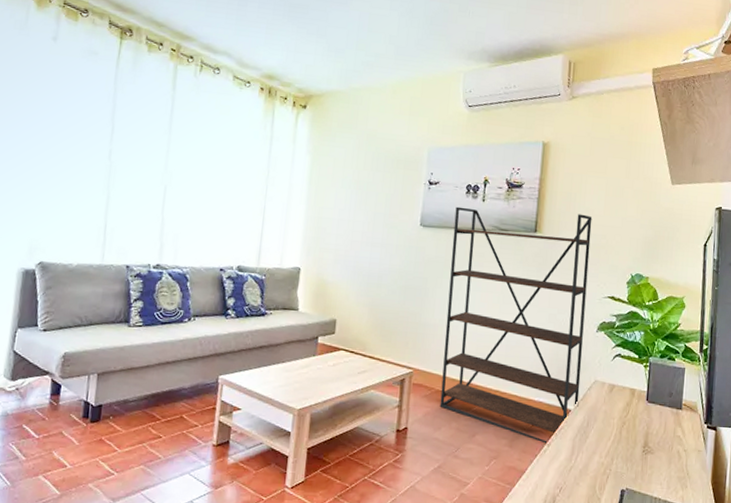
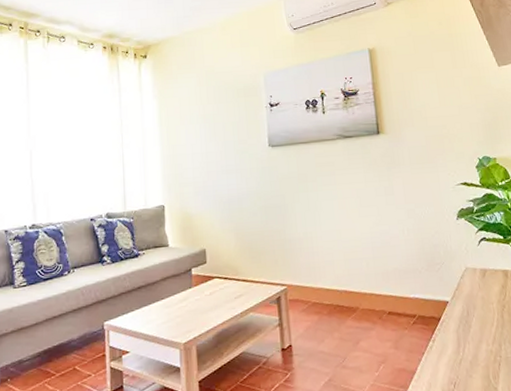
bookshelf: present [439,206,592,445] -> none [299,109,455,341]

